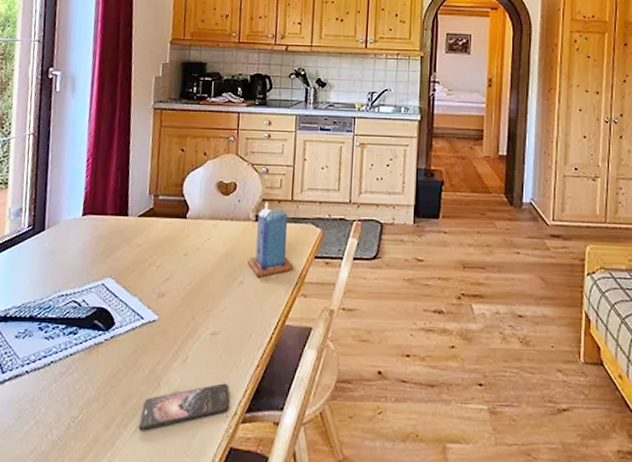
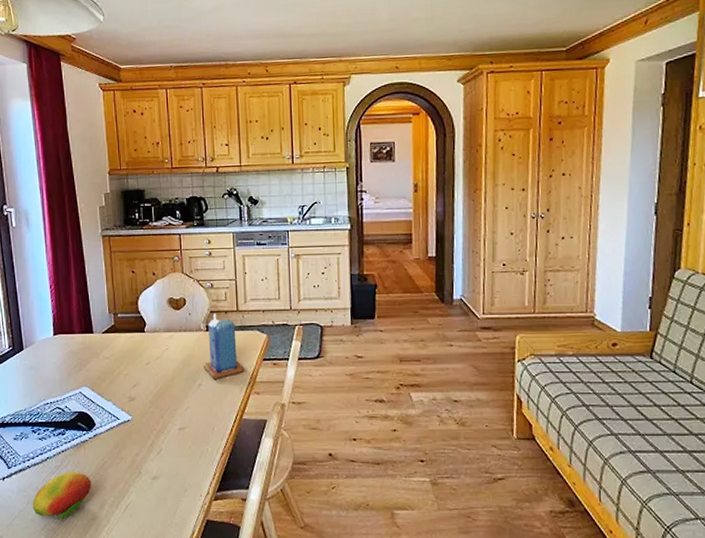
fruit: none [23,380,100,442] -> present [32,472,92,521]
smartphone: present [139,383,230,431] -> none [128,469,202,510]

